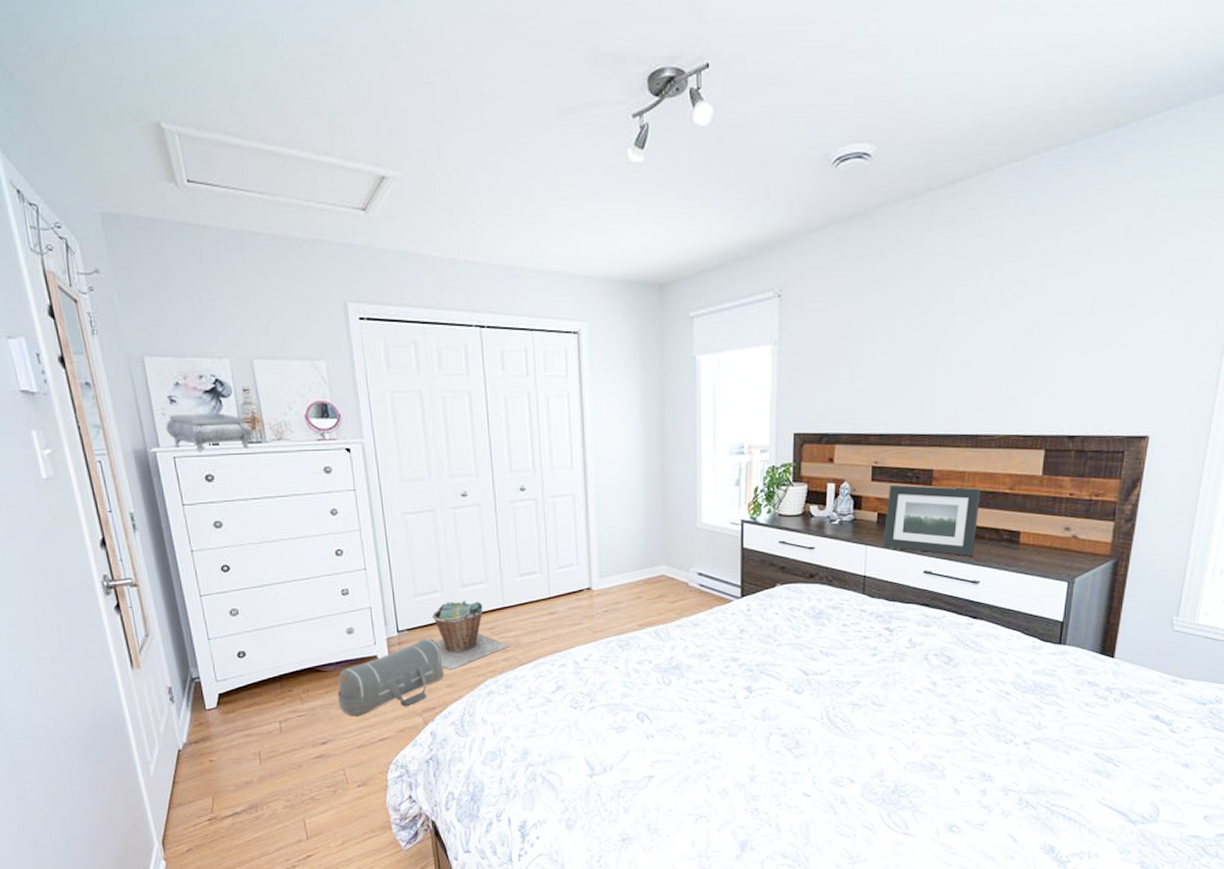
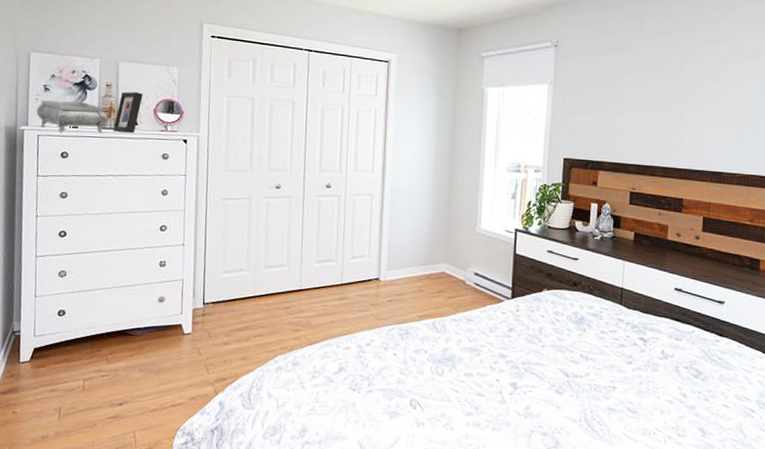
picture frame: none [260,396,289,447] -> present [113,92,143,134]
duffel bag: present [338,638,445,717] -> none [140,312,240,381]
laundry basket: present [431,600,511,671] -> none [235,280,302,344]
picture frame: present [882,484,982,556] -> none [638,209,725,278]

